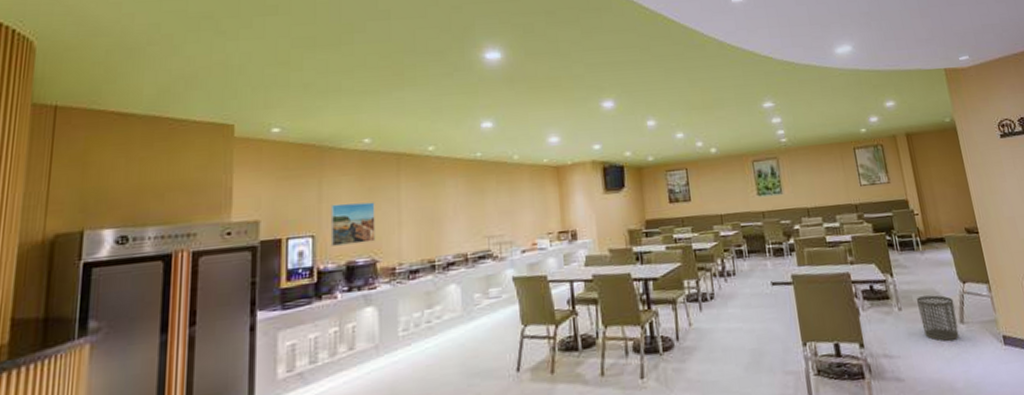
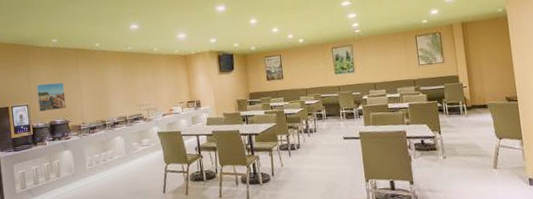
waste bin: present [917,295,959,341] -> none [459,147,492,181]

